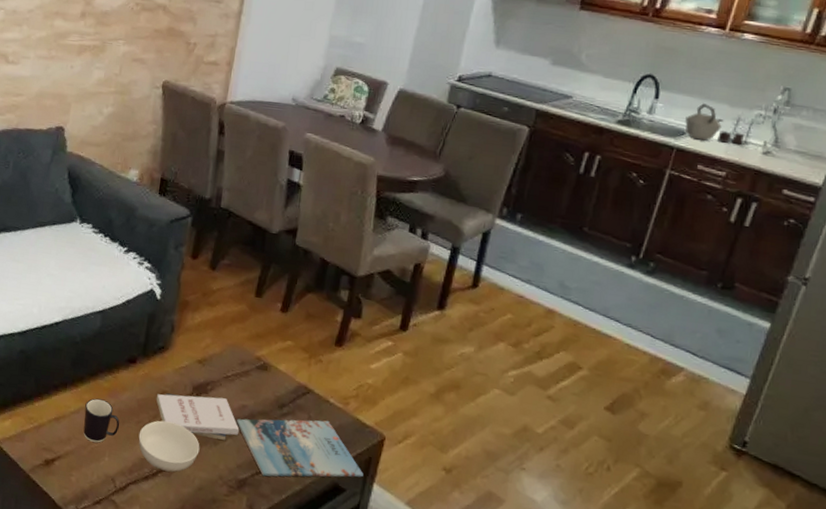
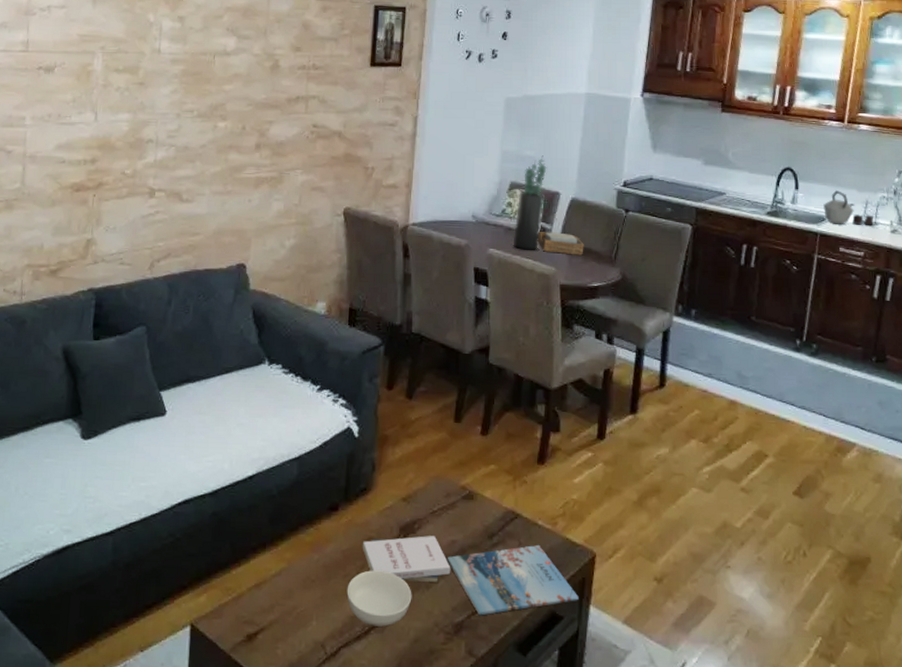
mug: present [83,398,120,443] -> none [286,555,326,606]
vase: none [332,43,377,139] -> present [513,155,547,250]
napkin holder: none [358,120,408,149] -> present [537,232,584,257]

